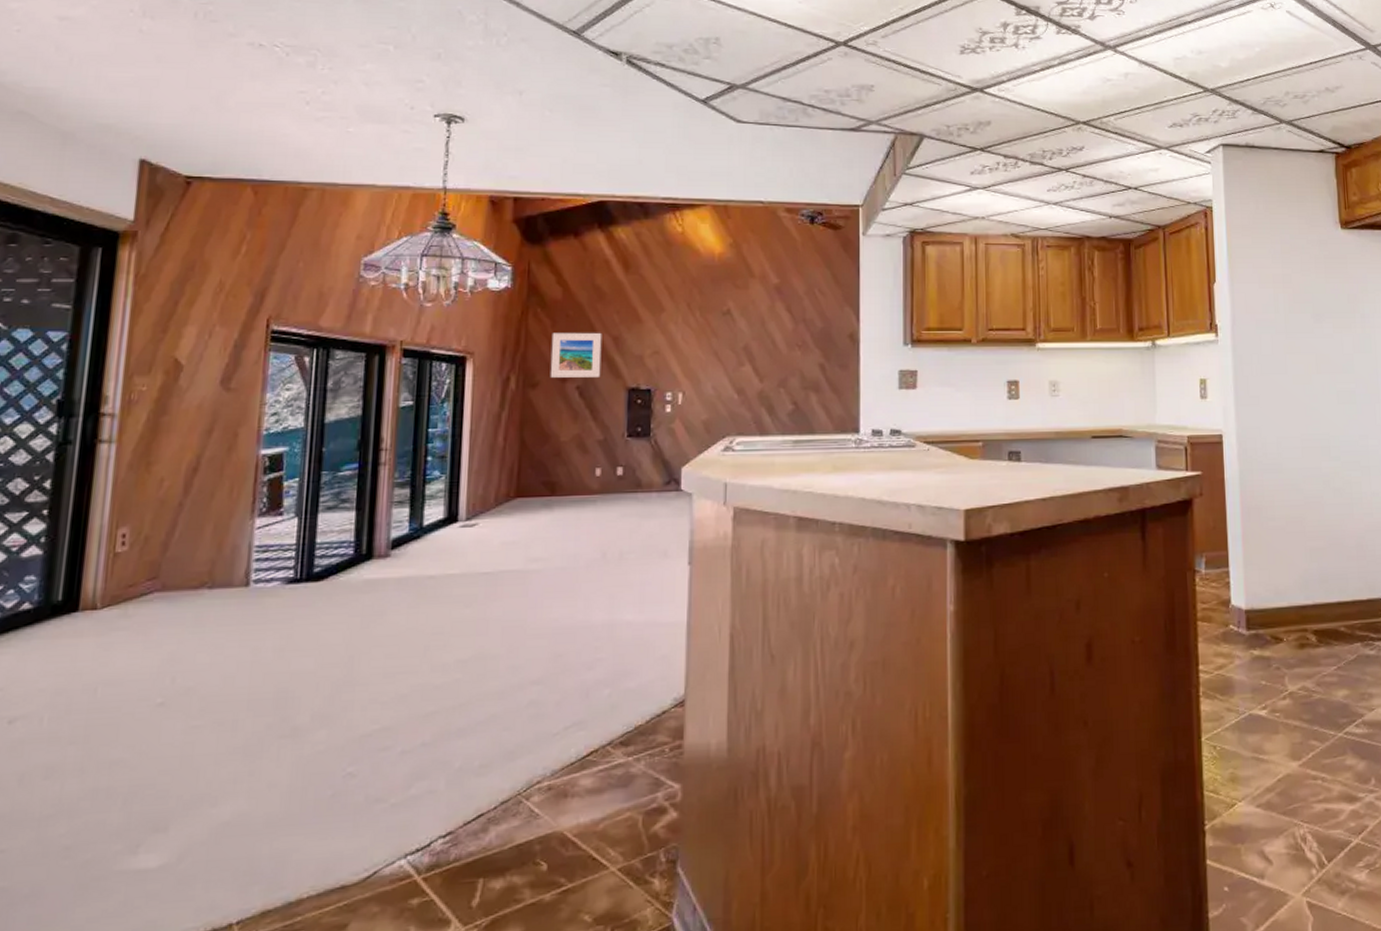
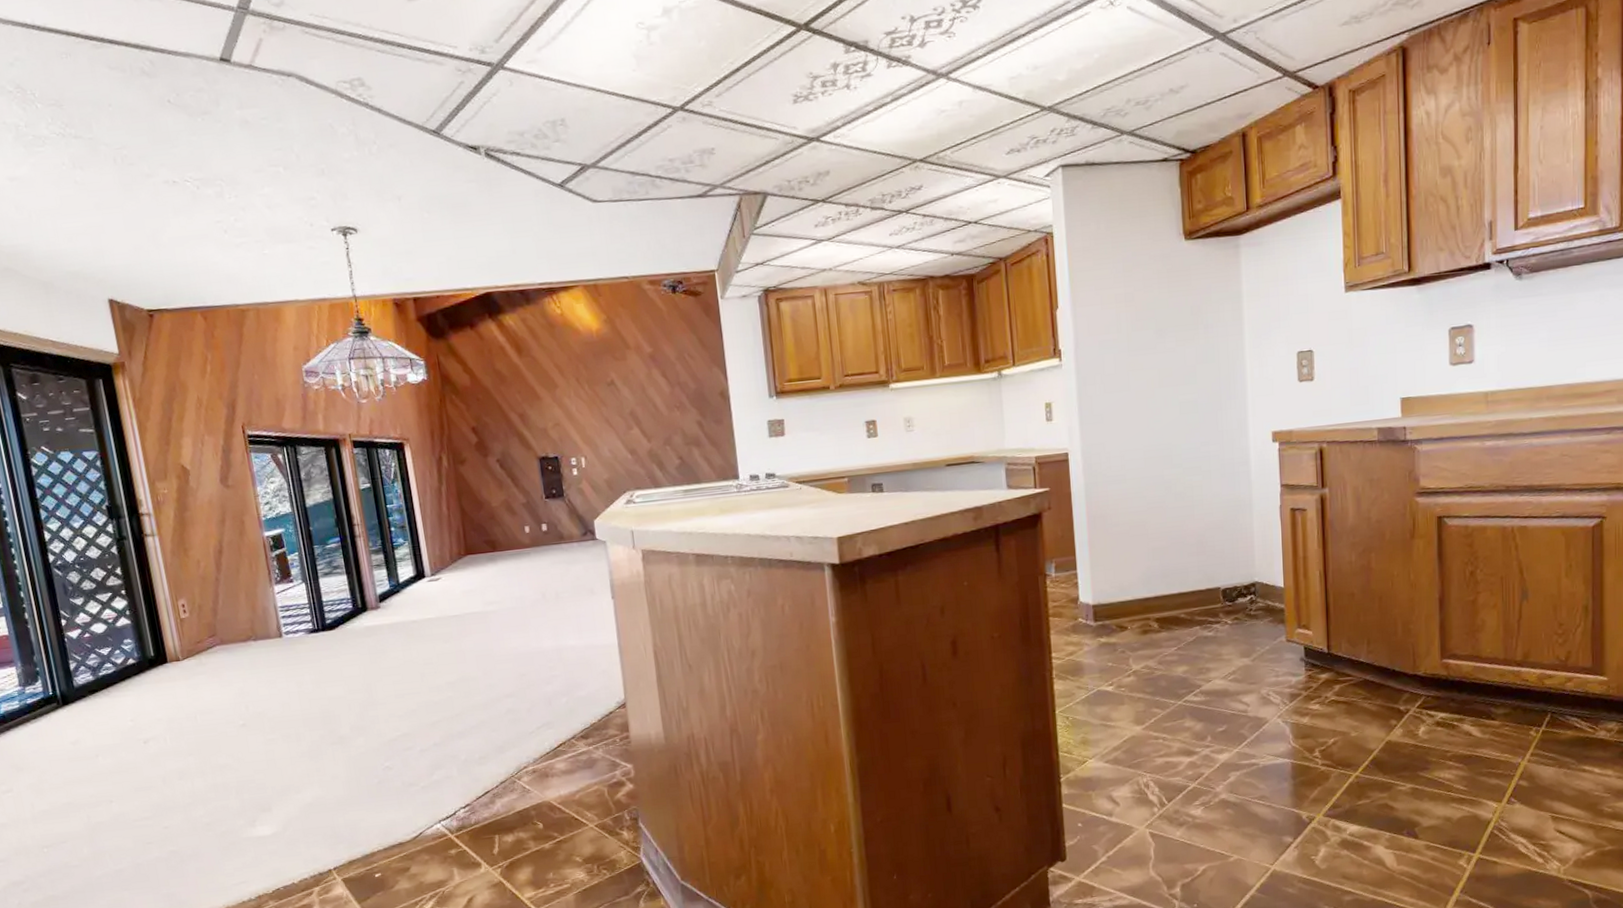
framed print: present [550,332,602,378] -> none [468,411,515,454]

